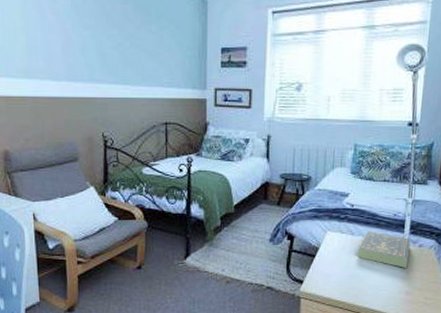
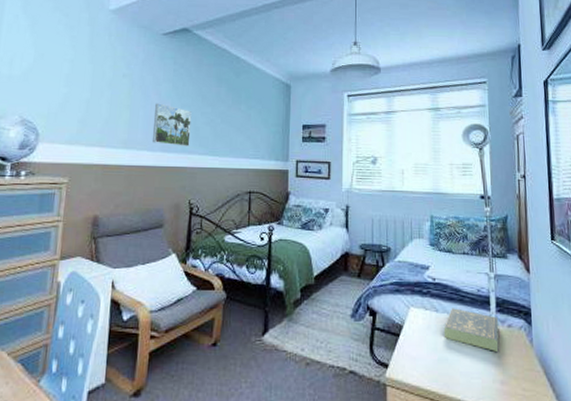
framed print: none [54,24,98,75] -> present [152,103,192,146]

